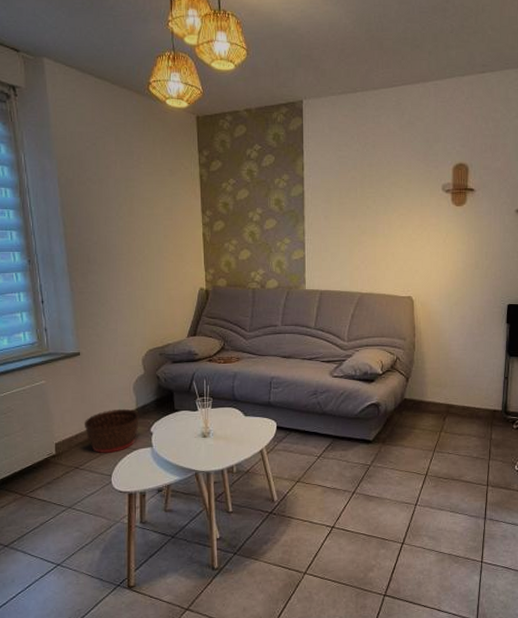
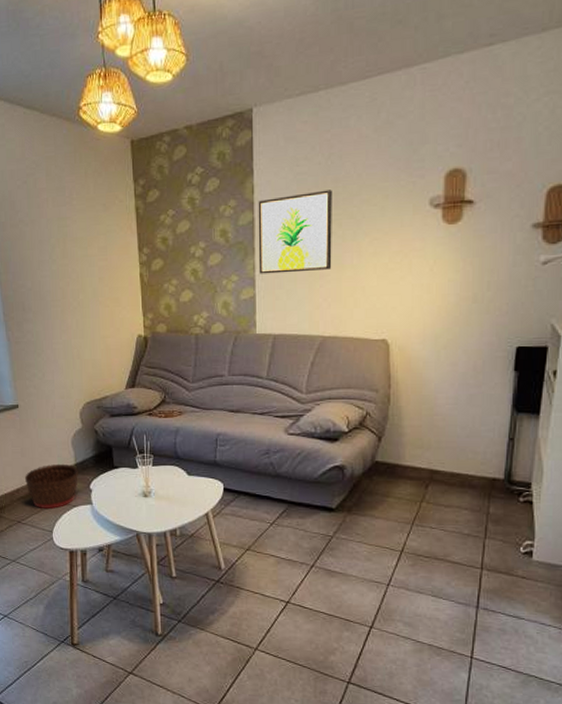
wall art: none [307,172,368,239] -> present [258,190,332,274]

